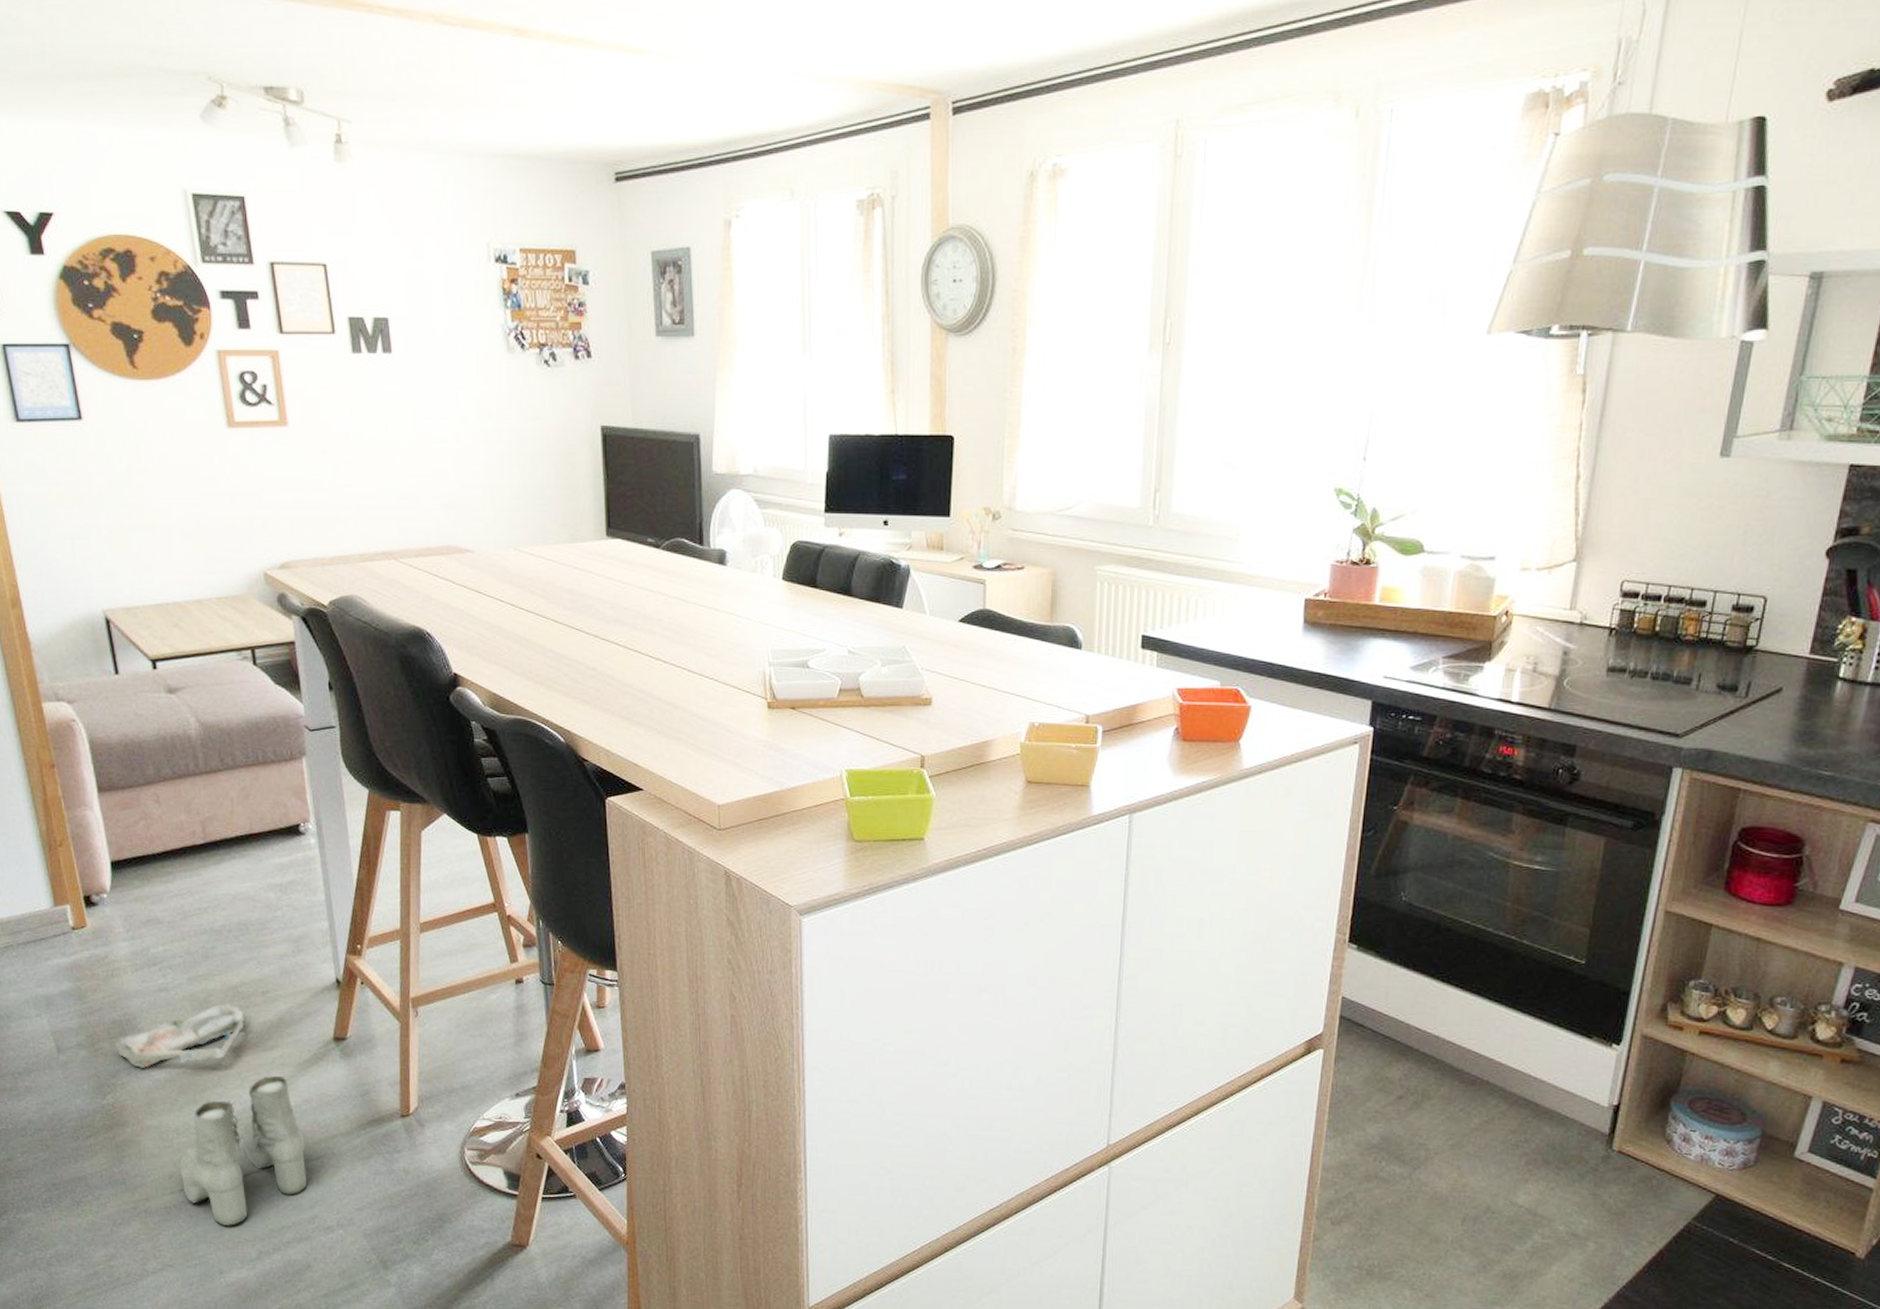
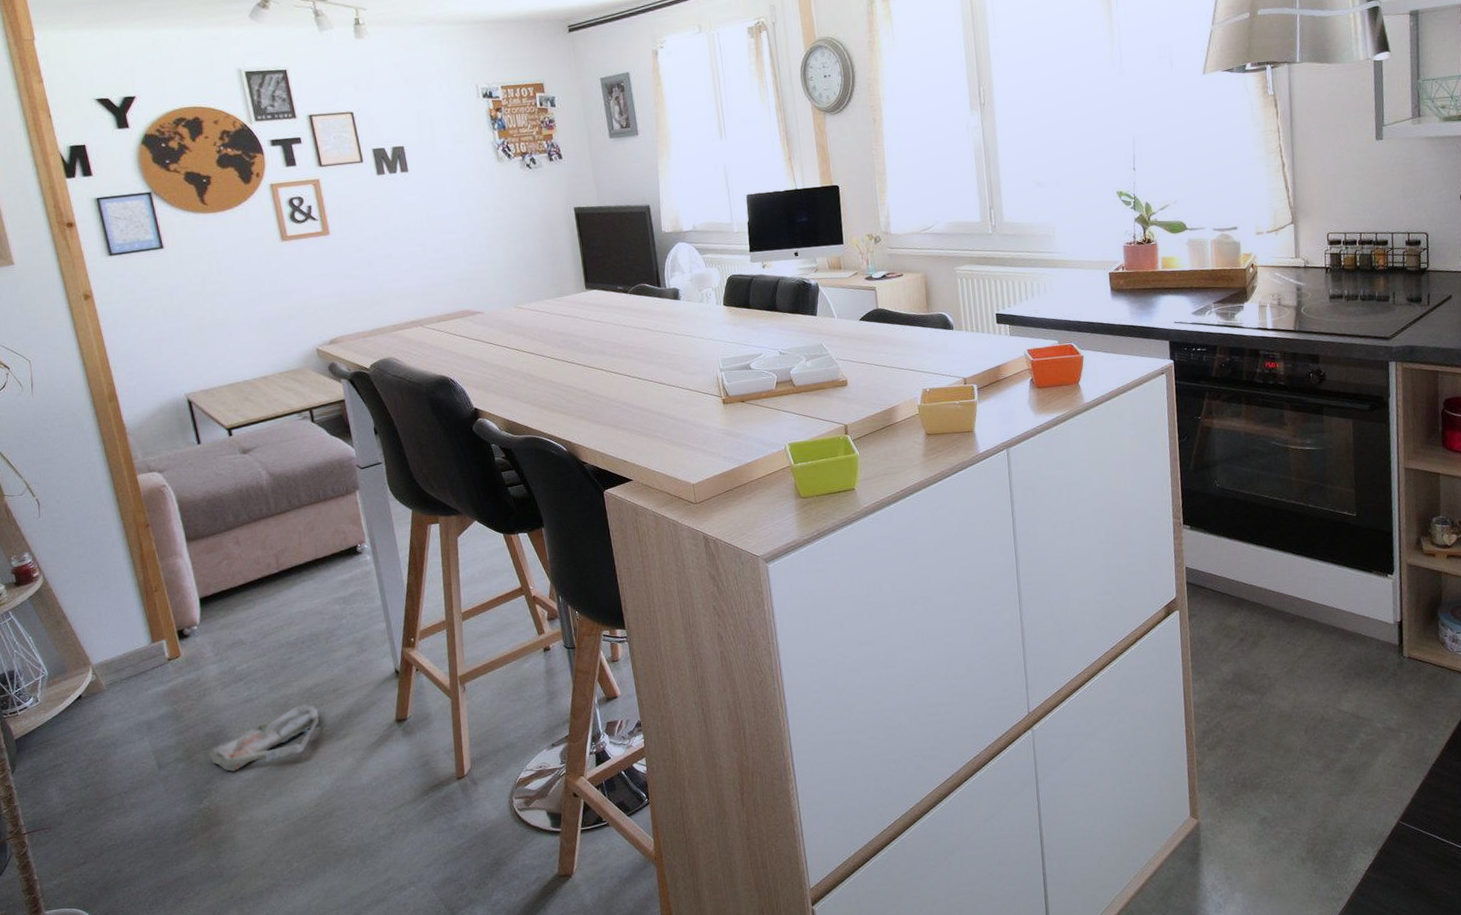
boots: present [179,1075,307,1227] -> none [269,759,381,900]

